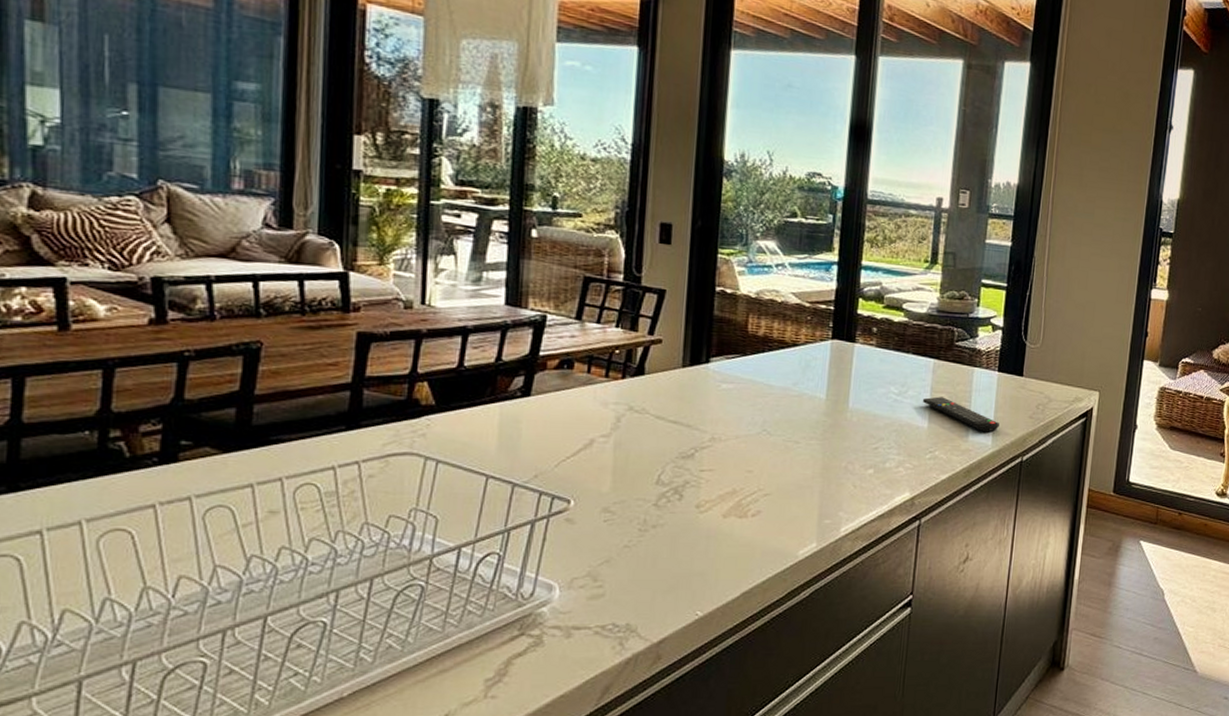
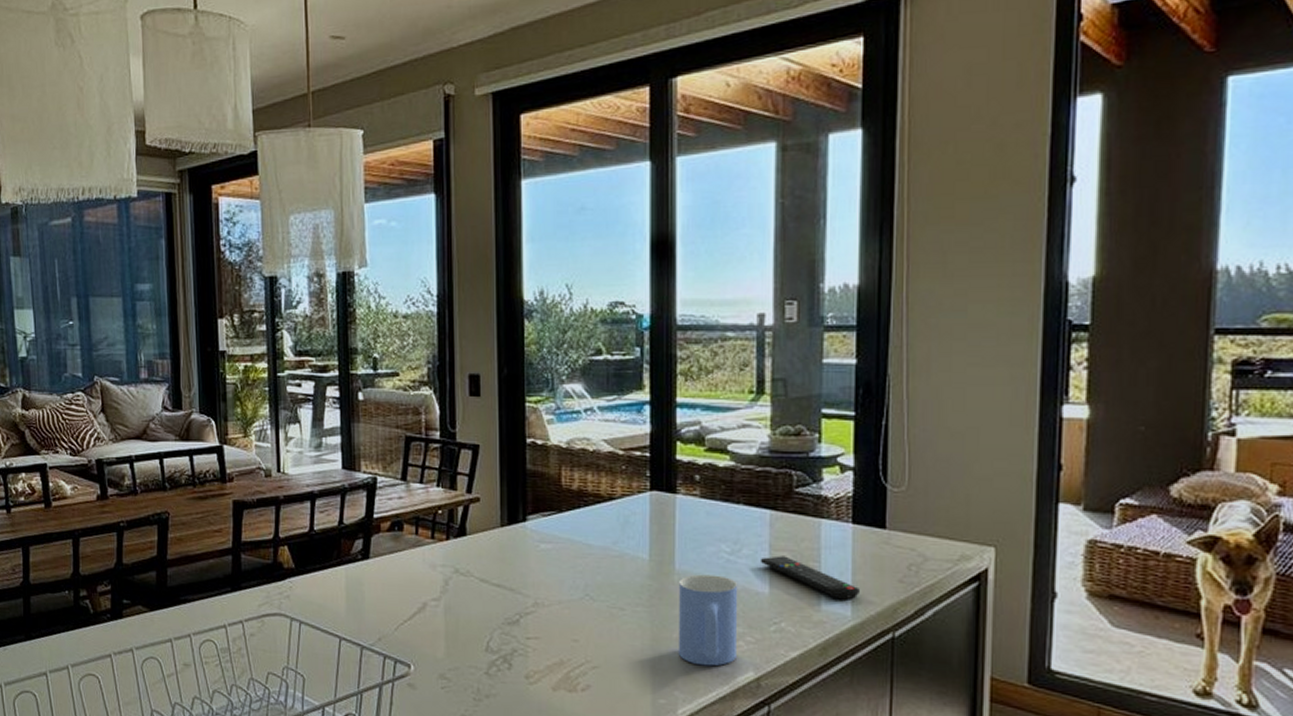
mug: none [846,412,903,490] -> present [679,574,738,666]

